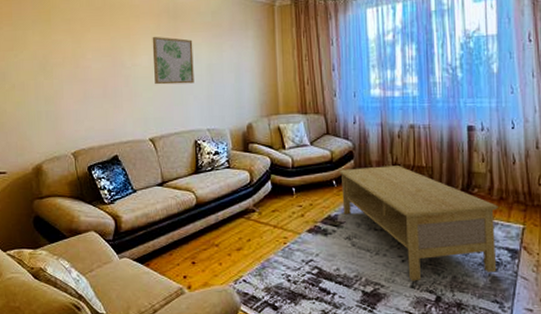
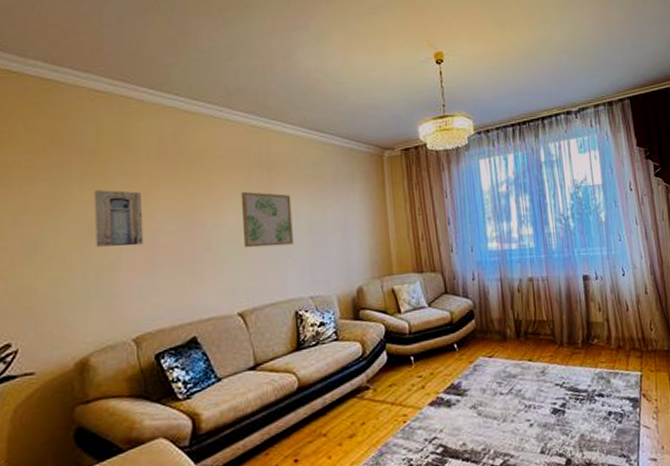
wall art: none [43,33,79,80] -> present [95,190,144,247]
coffee table: present [339,166,498,282] -> none [459,322,621,447]

